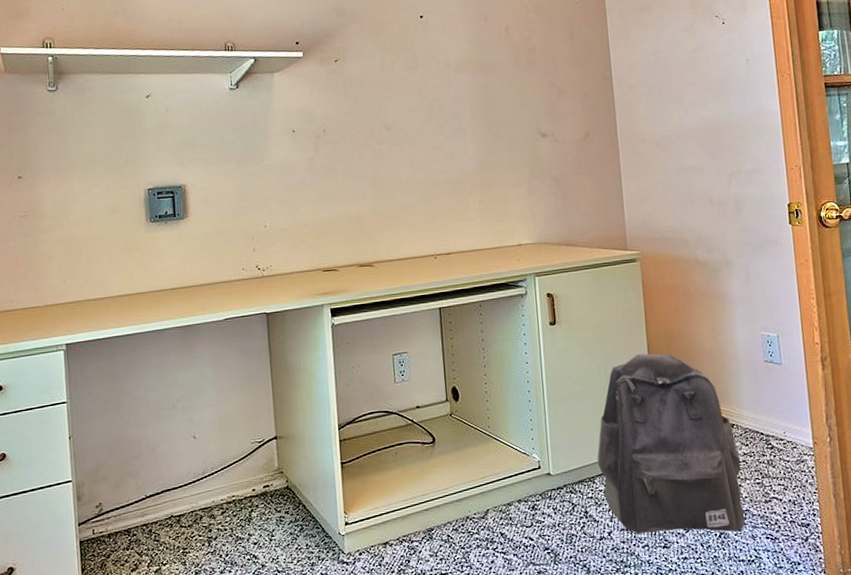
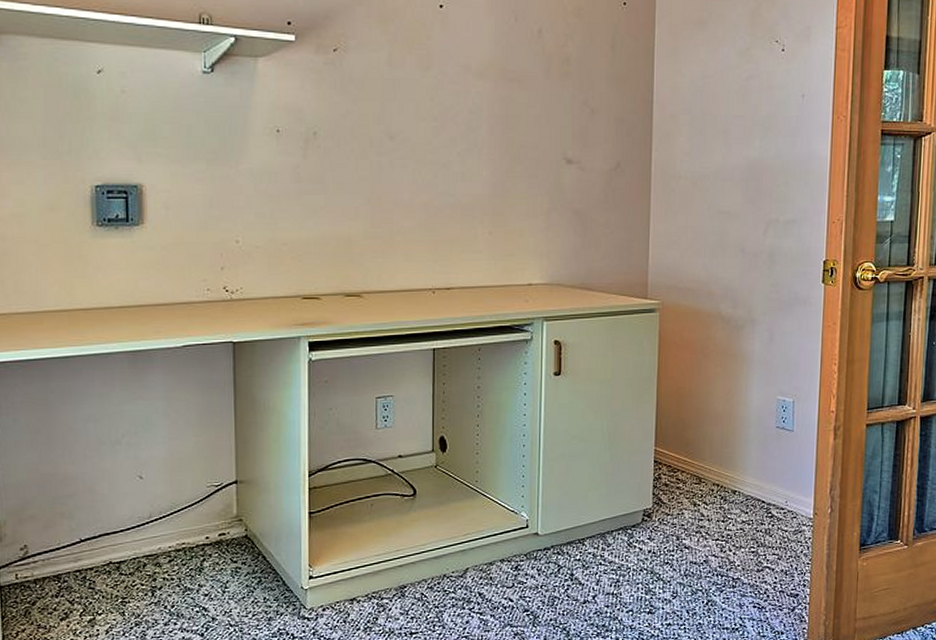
backpack: present [597,353,746,534] -> none [589,411,738,600]

